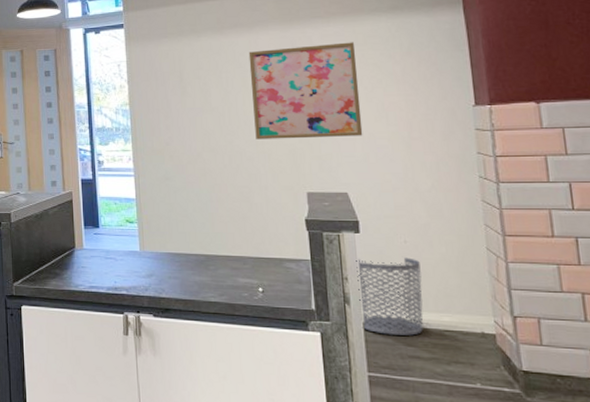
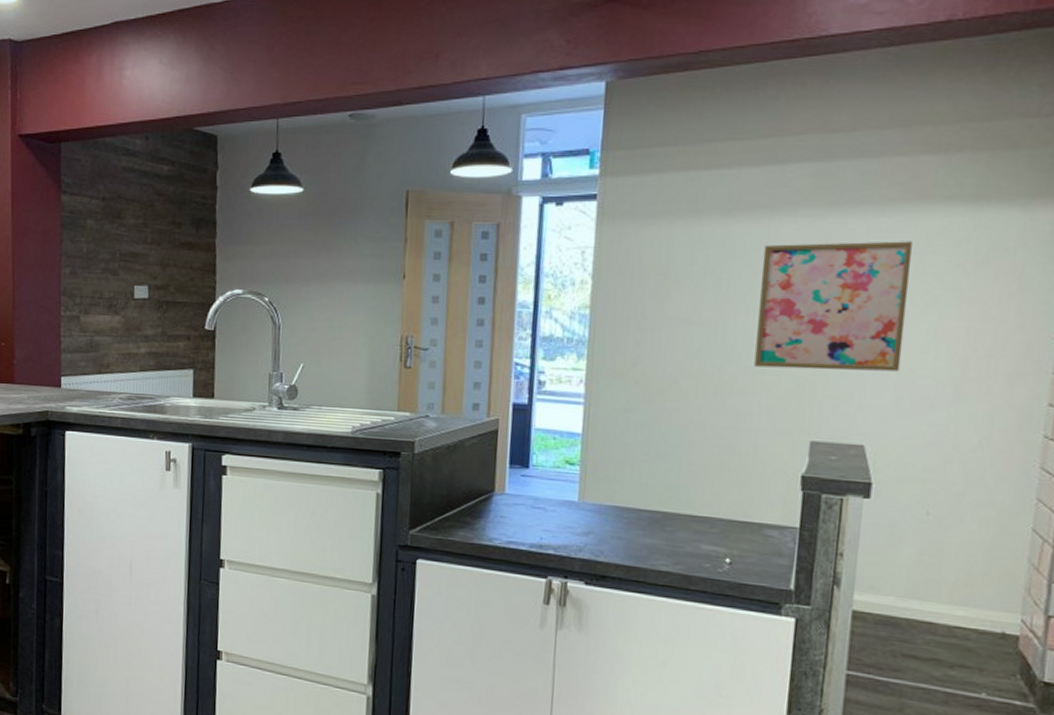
waste bin: present [356,257,423,336] -> none [849,531,941,630]

